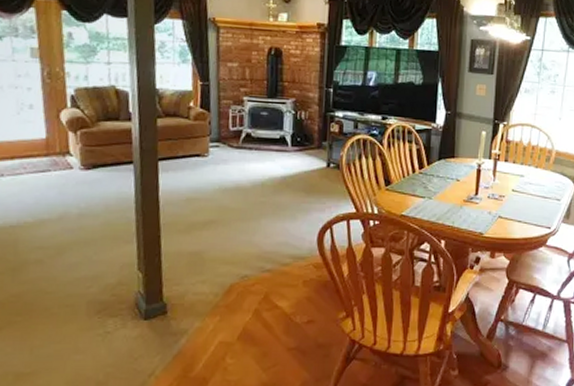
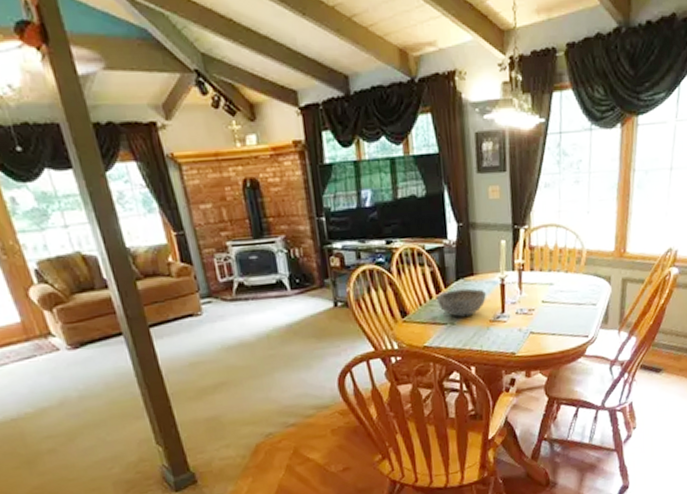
bowl: none [418,168,463,193] -> present [436,288,486,317]

